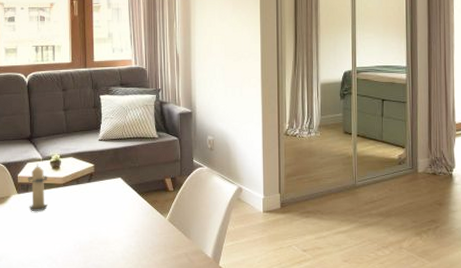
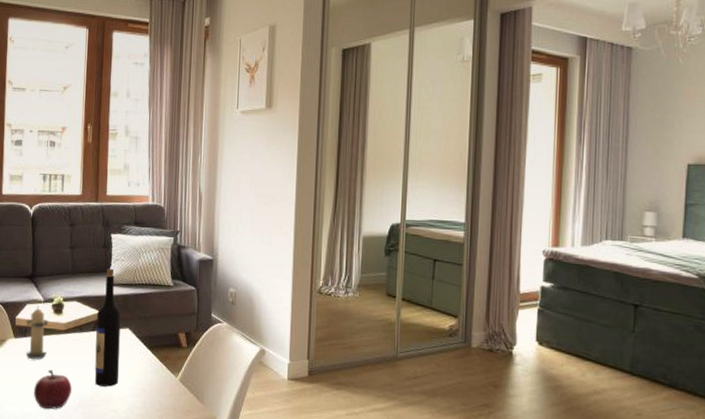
fruit: none [38,220,72,255] -> present [34,370,72,410]
wine bottle: none [91,126,115,231] -> present [95,268,121,387]

